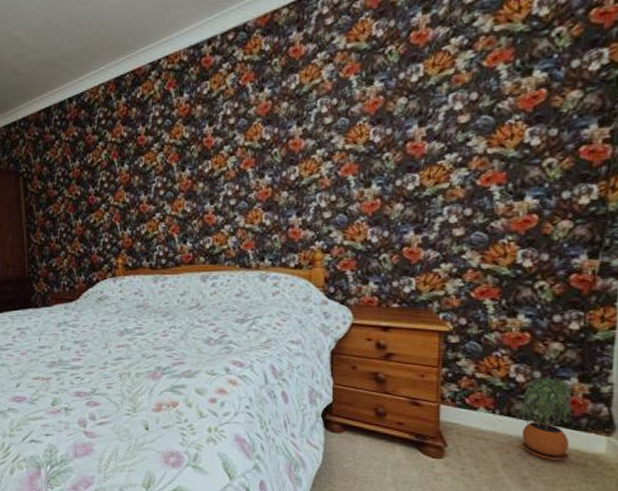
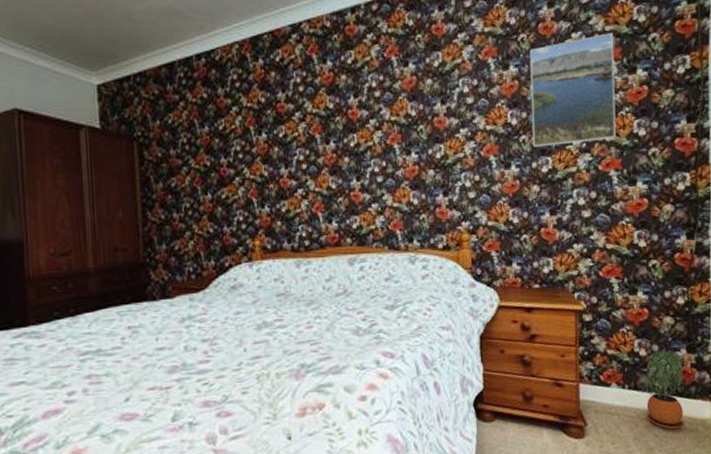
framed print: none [397,31,505,164] -> present [530,32,616,147]

